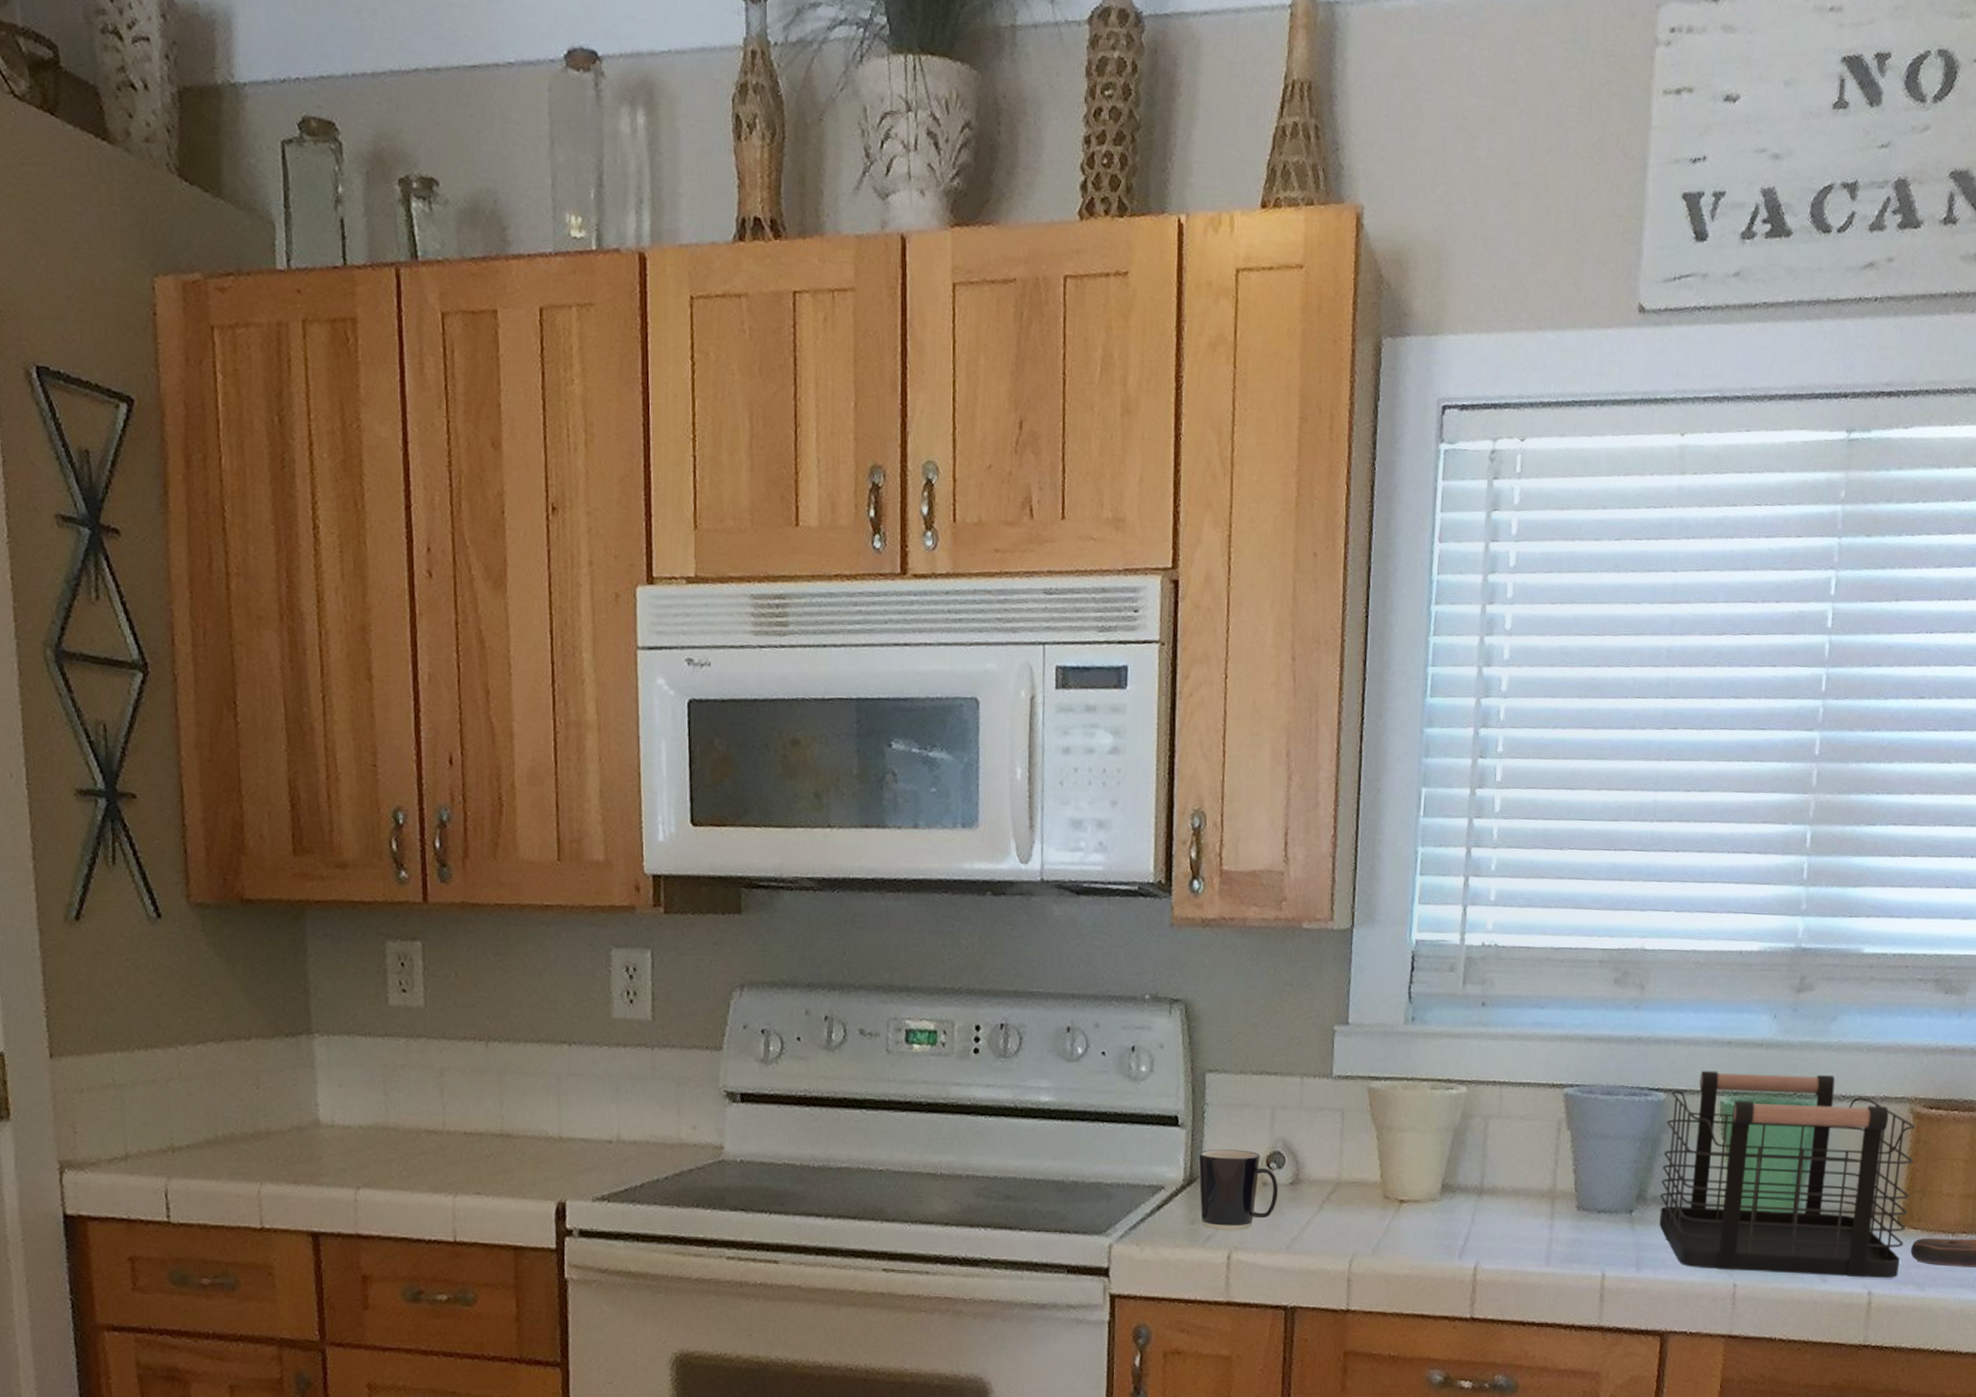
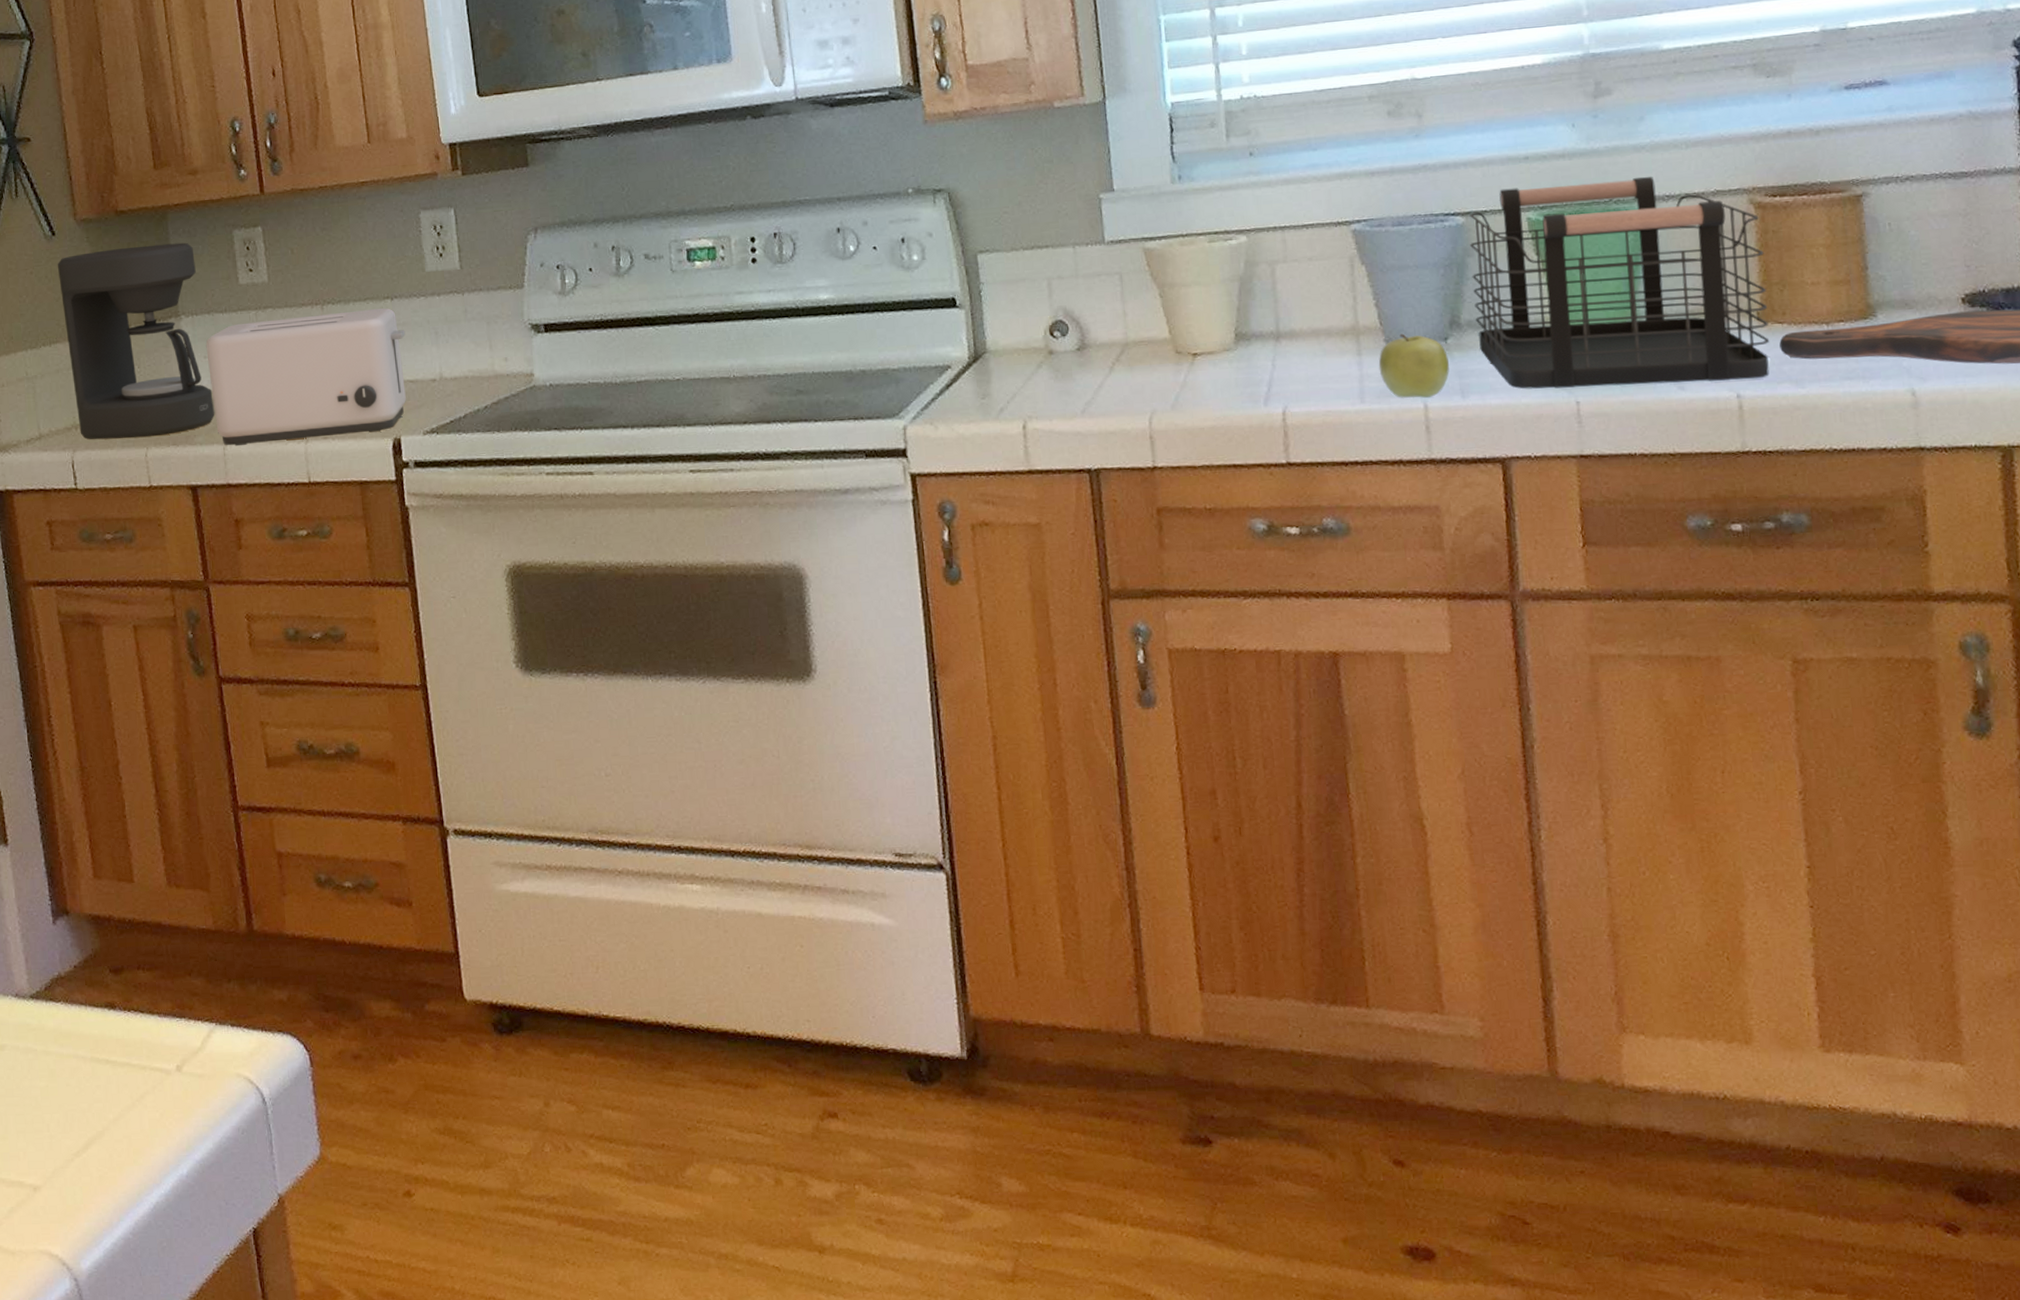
coffee maker: none [161,944,348,1171] -> present [57,242,215,440]
toaster: none [342,1051,582,1193] -> present [205,307,406,447]
mug: present [1198,1149,1279,1231] -> none [980,322,1066,403]
fruit: none [1567,1201,1630,1267] -> present [1378,333,1449,398]

